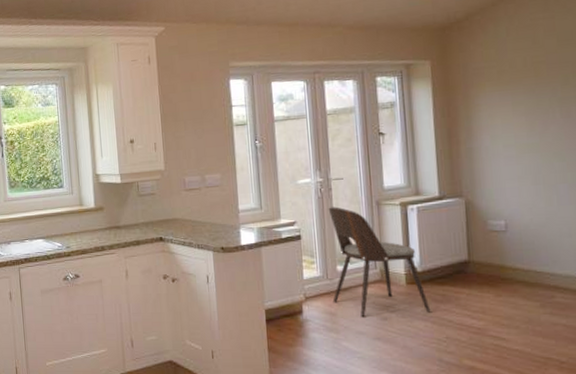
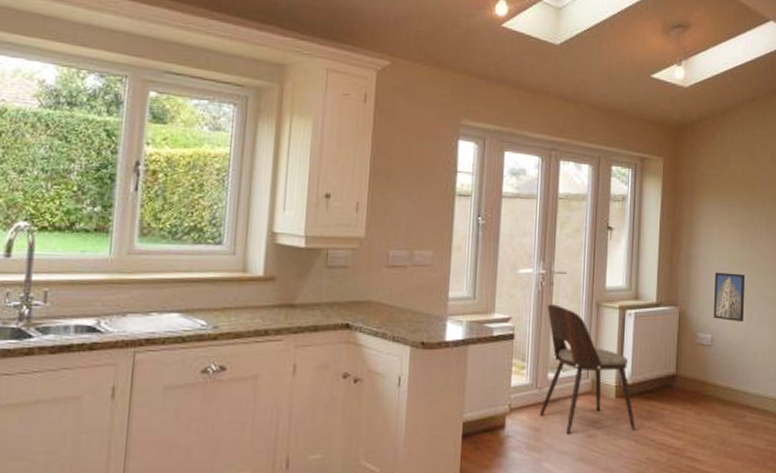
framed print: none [502,159,541,206] -> present [714,272,746,322]

